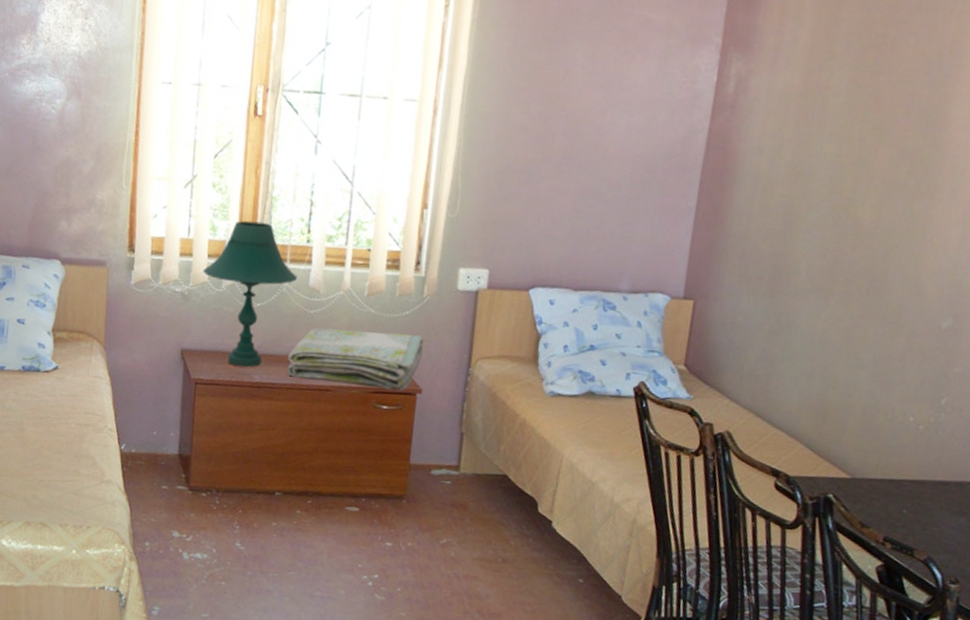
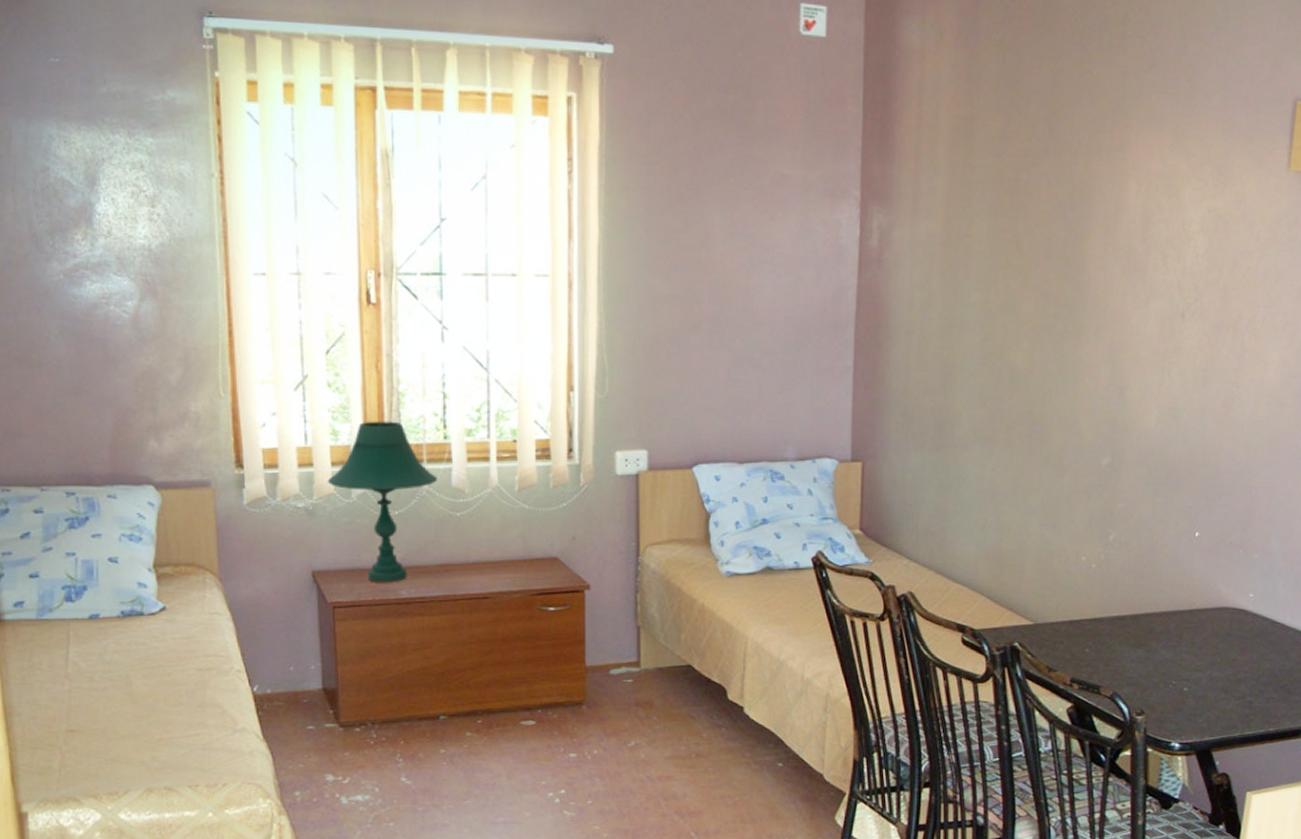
towel: present [287,327,424,392] -> none [436,527,586,591]

